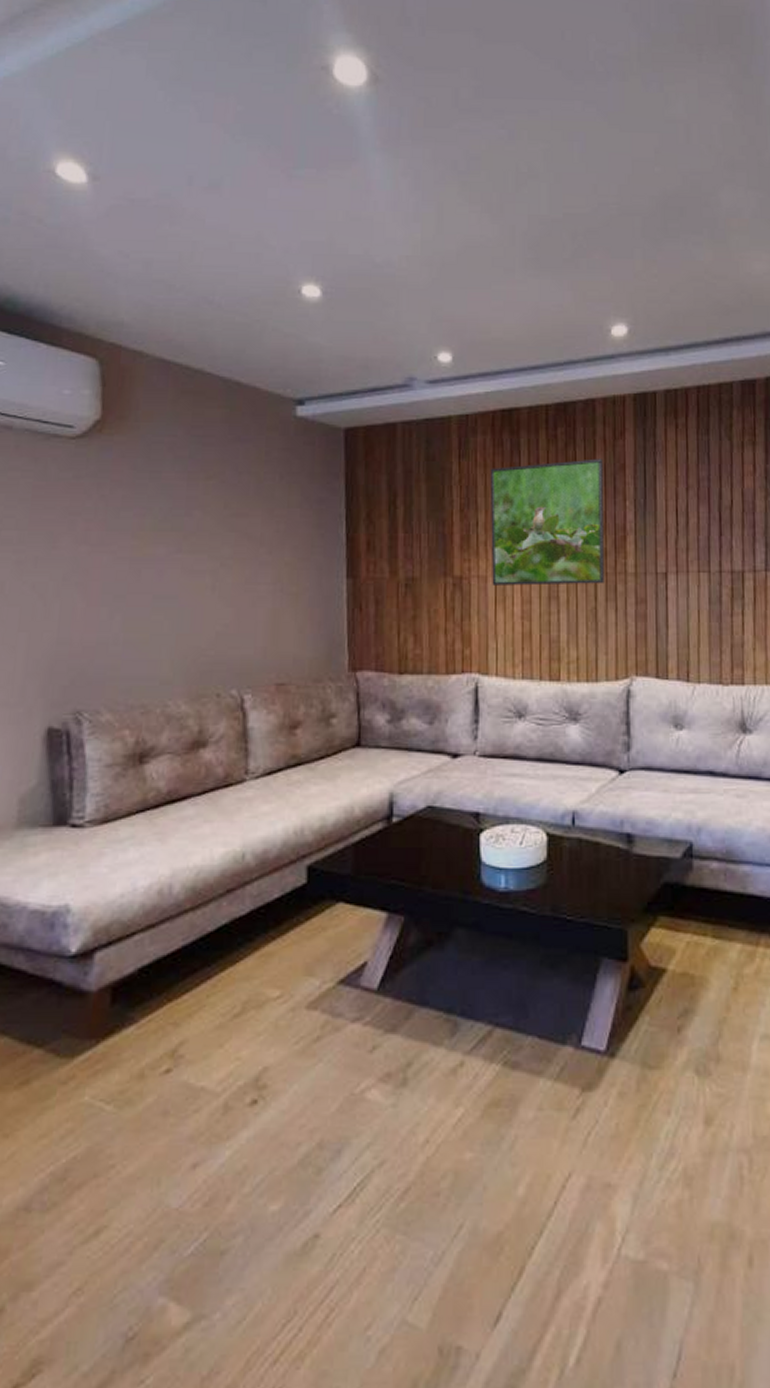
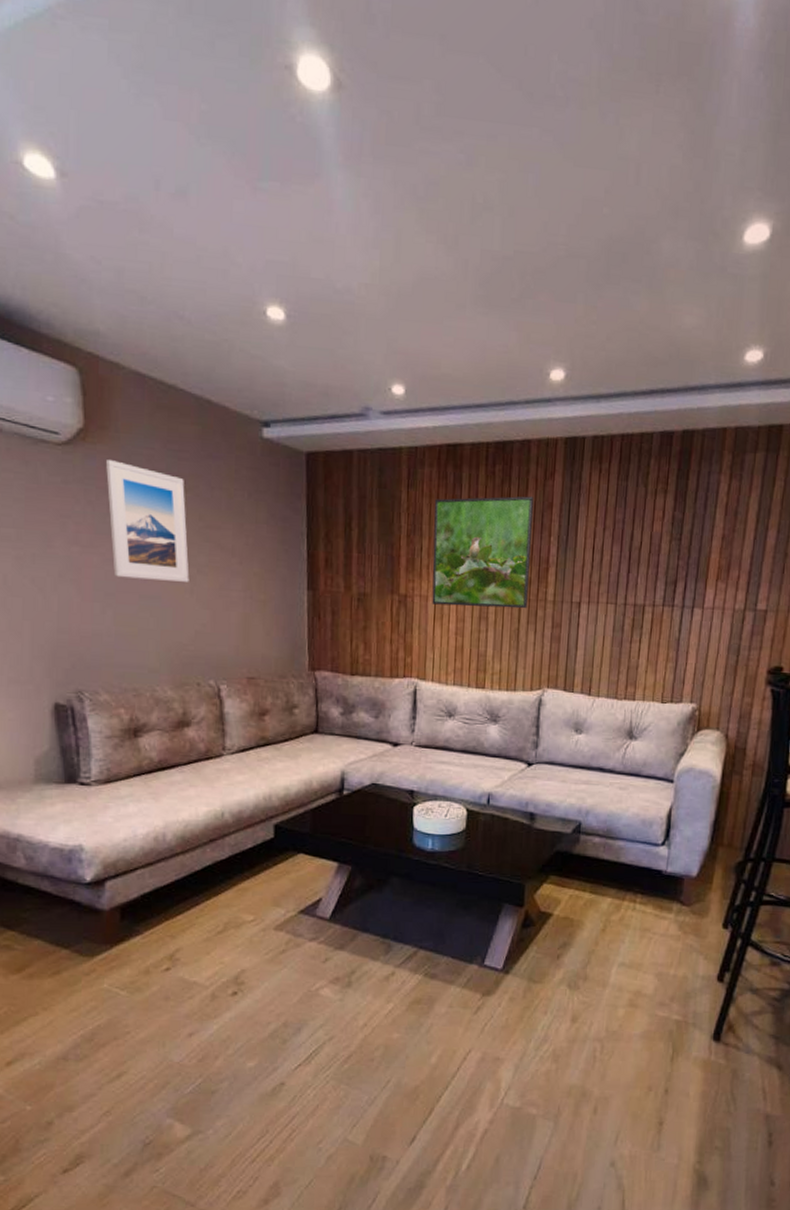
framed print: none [122,451,211,578] -> present [105,460,189,582]

